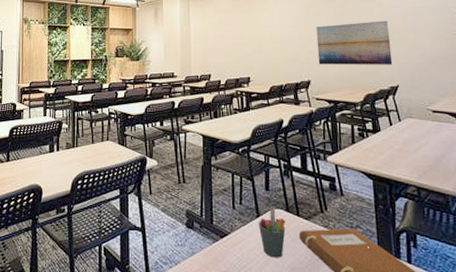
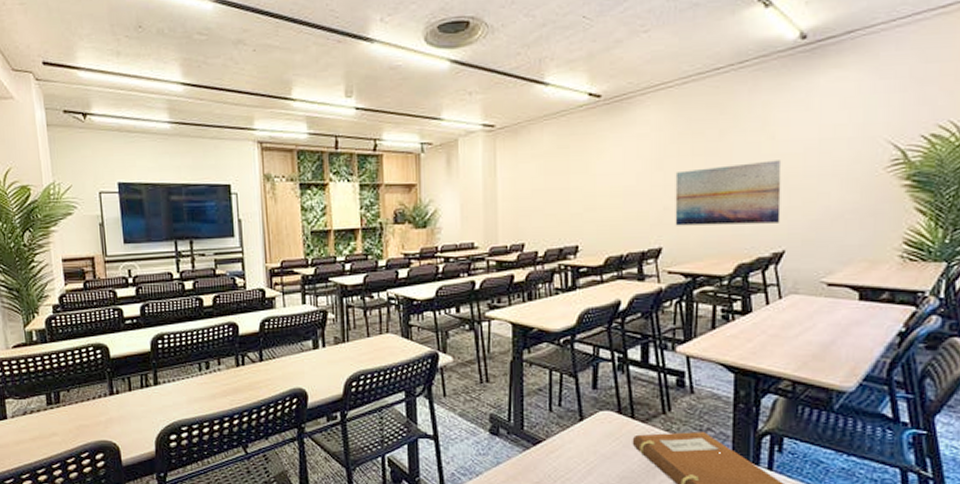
pen holder: present [258,207,286,258] -> none [580,408,616,467]

